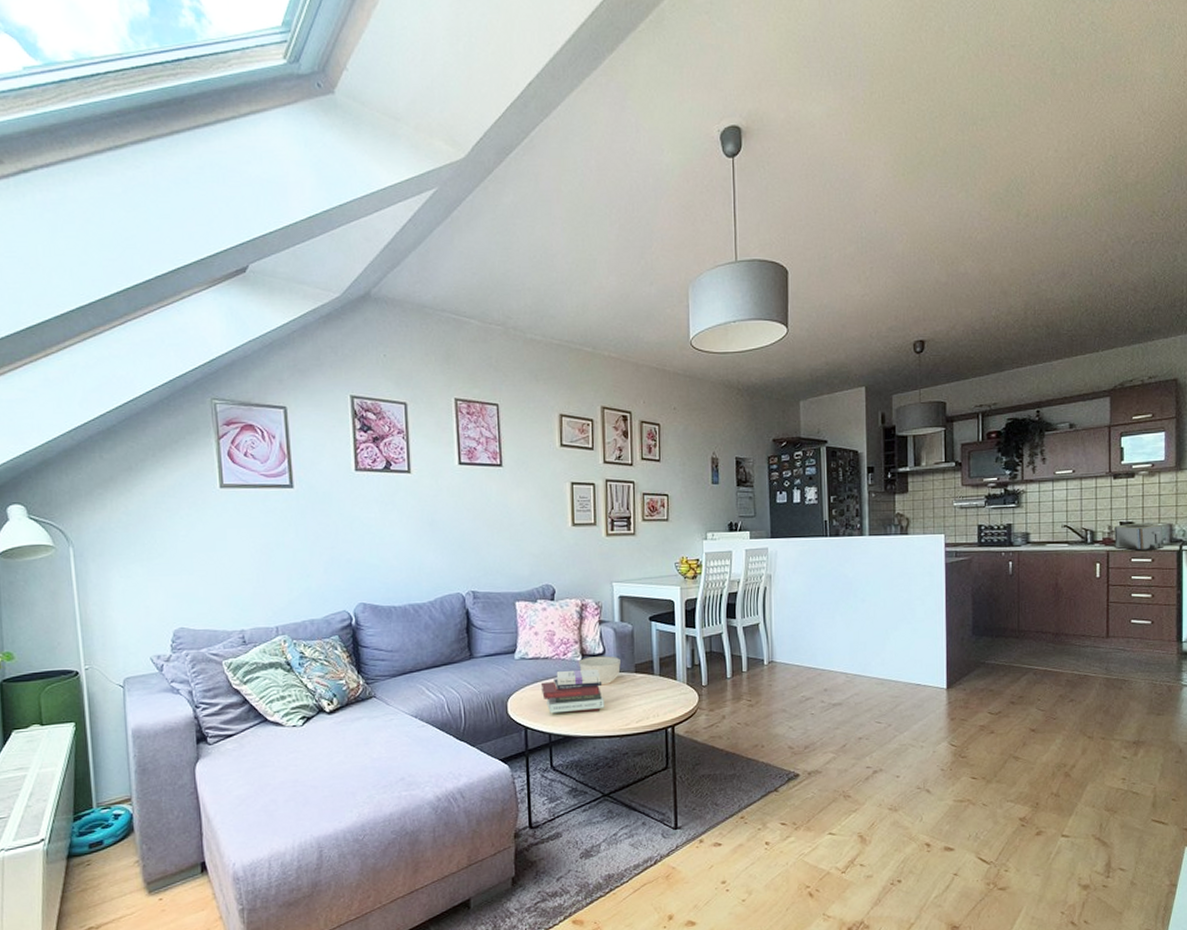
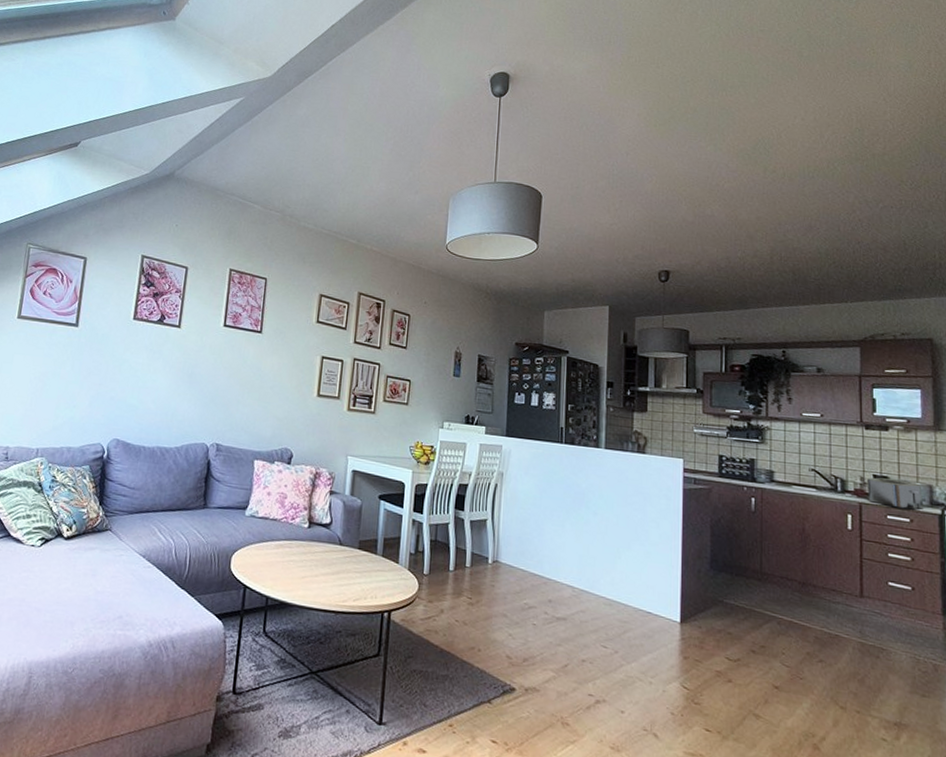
books: present [540,668,605,714] -> none [265,534,325,582]
bowl: present [579,656,621,686] -> none [304,525,346,557]

